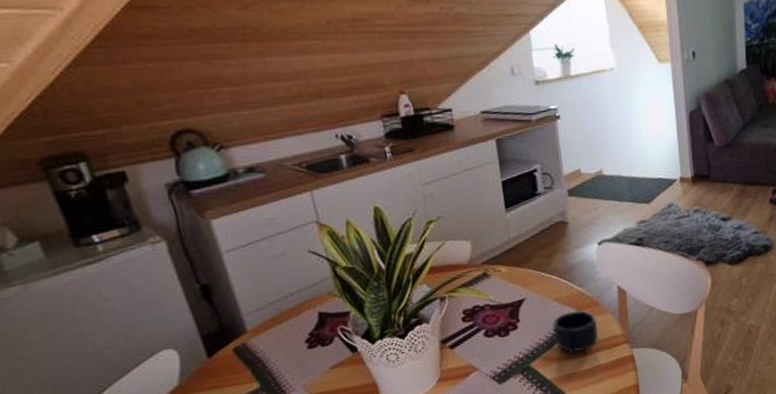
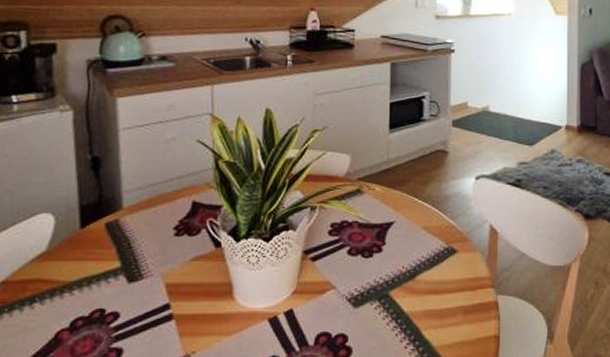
mug: present [552,311,599,354] -> none [417,243,465,289]

